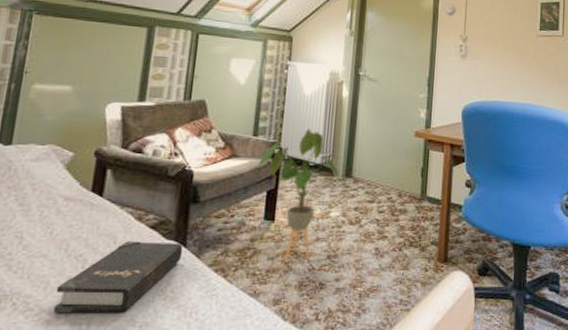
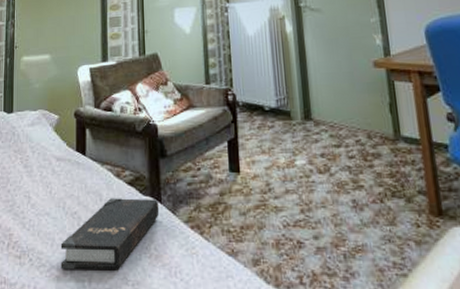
house plant: present [258,129,339,263] -> none [215,71,298,219]

